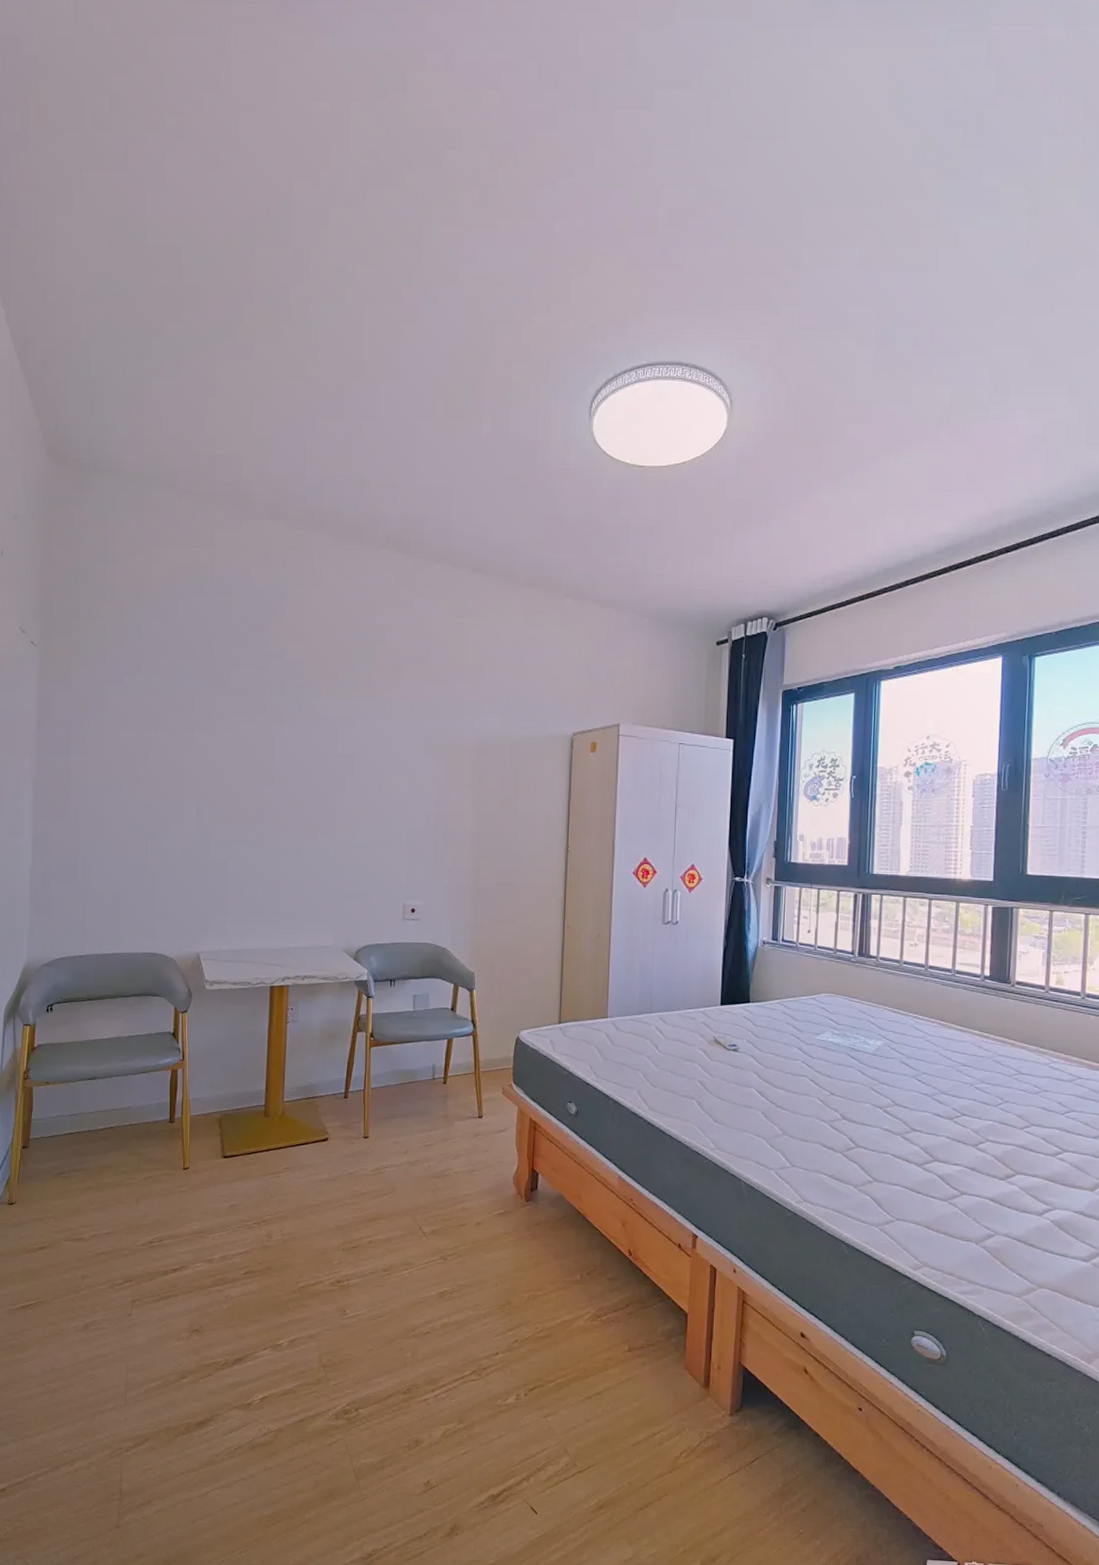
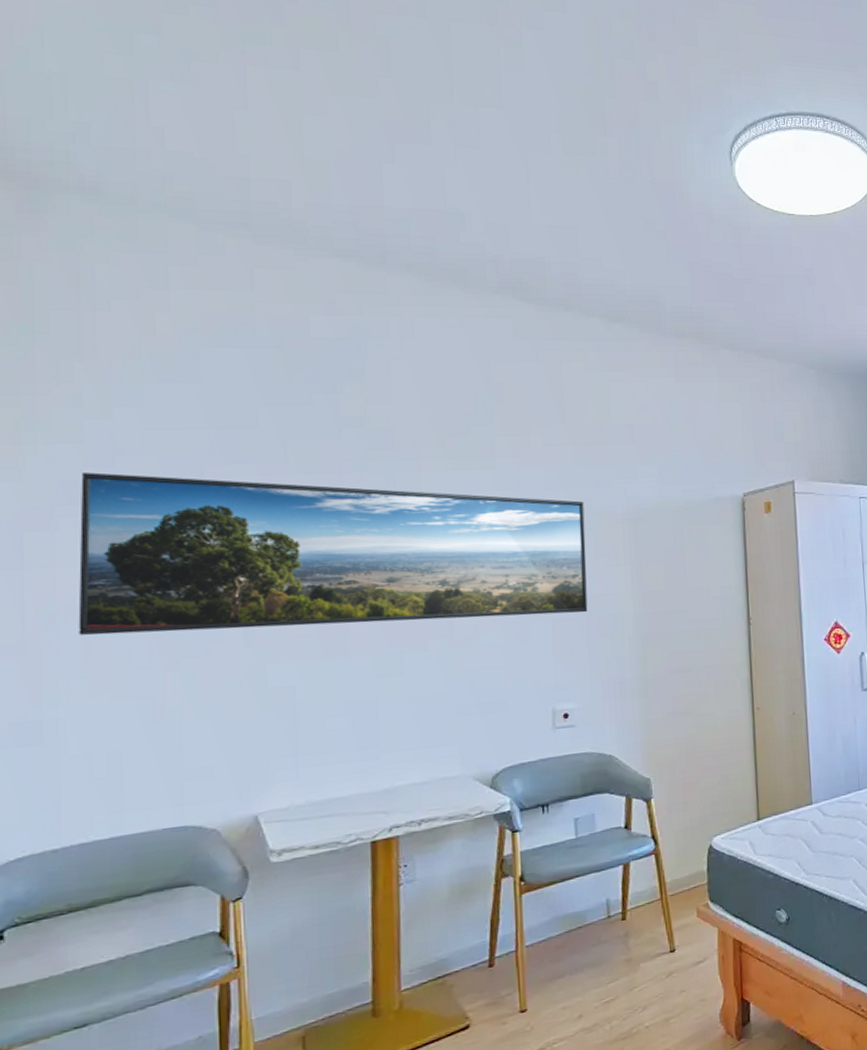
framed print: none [98,687,440,827] -> present [78,472,588,636]

